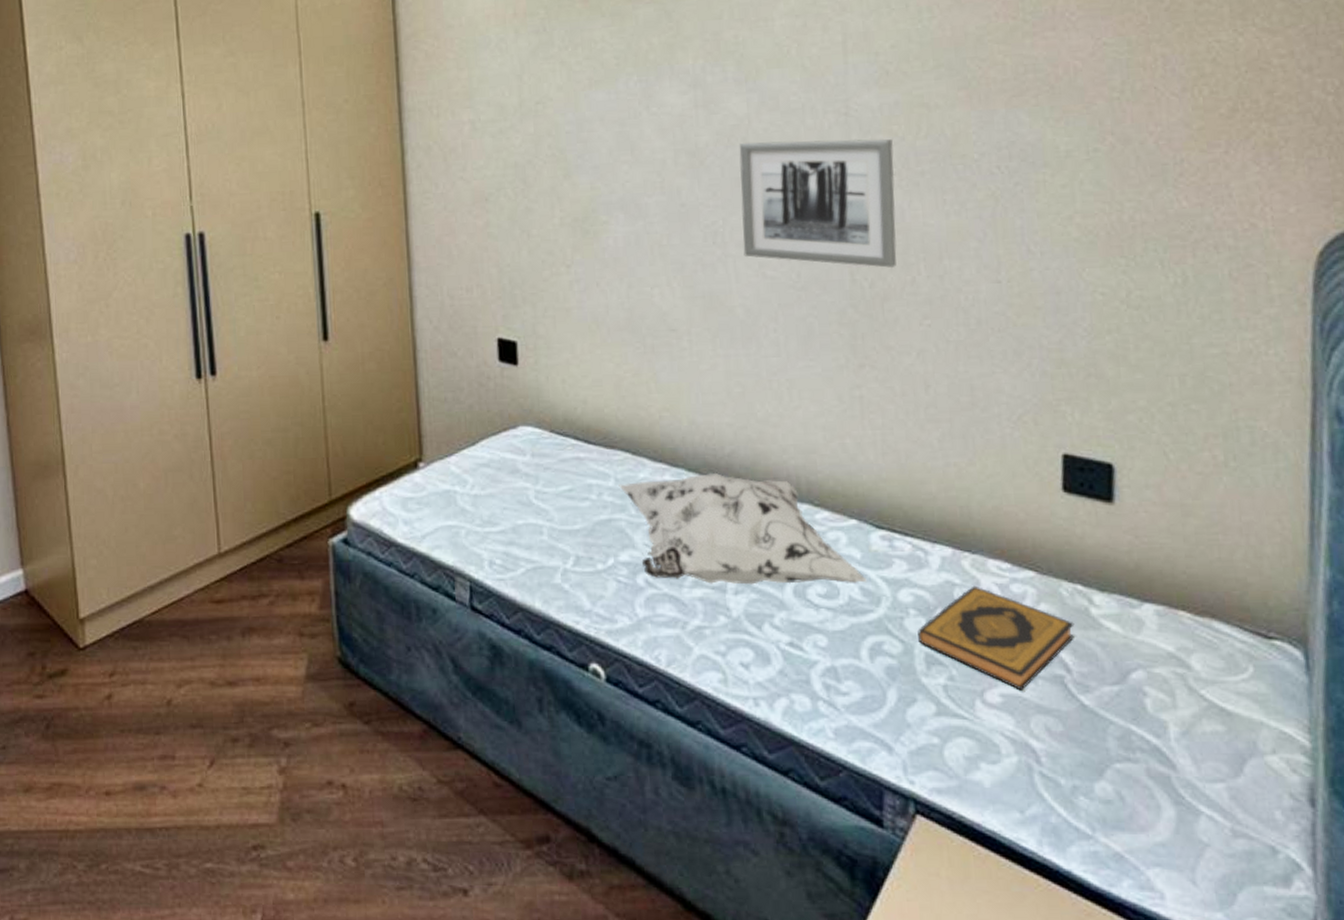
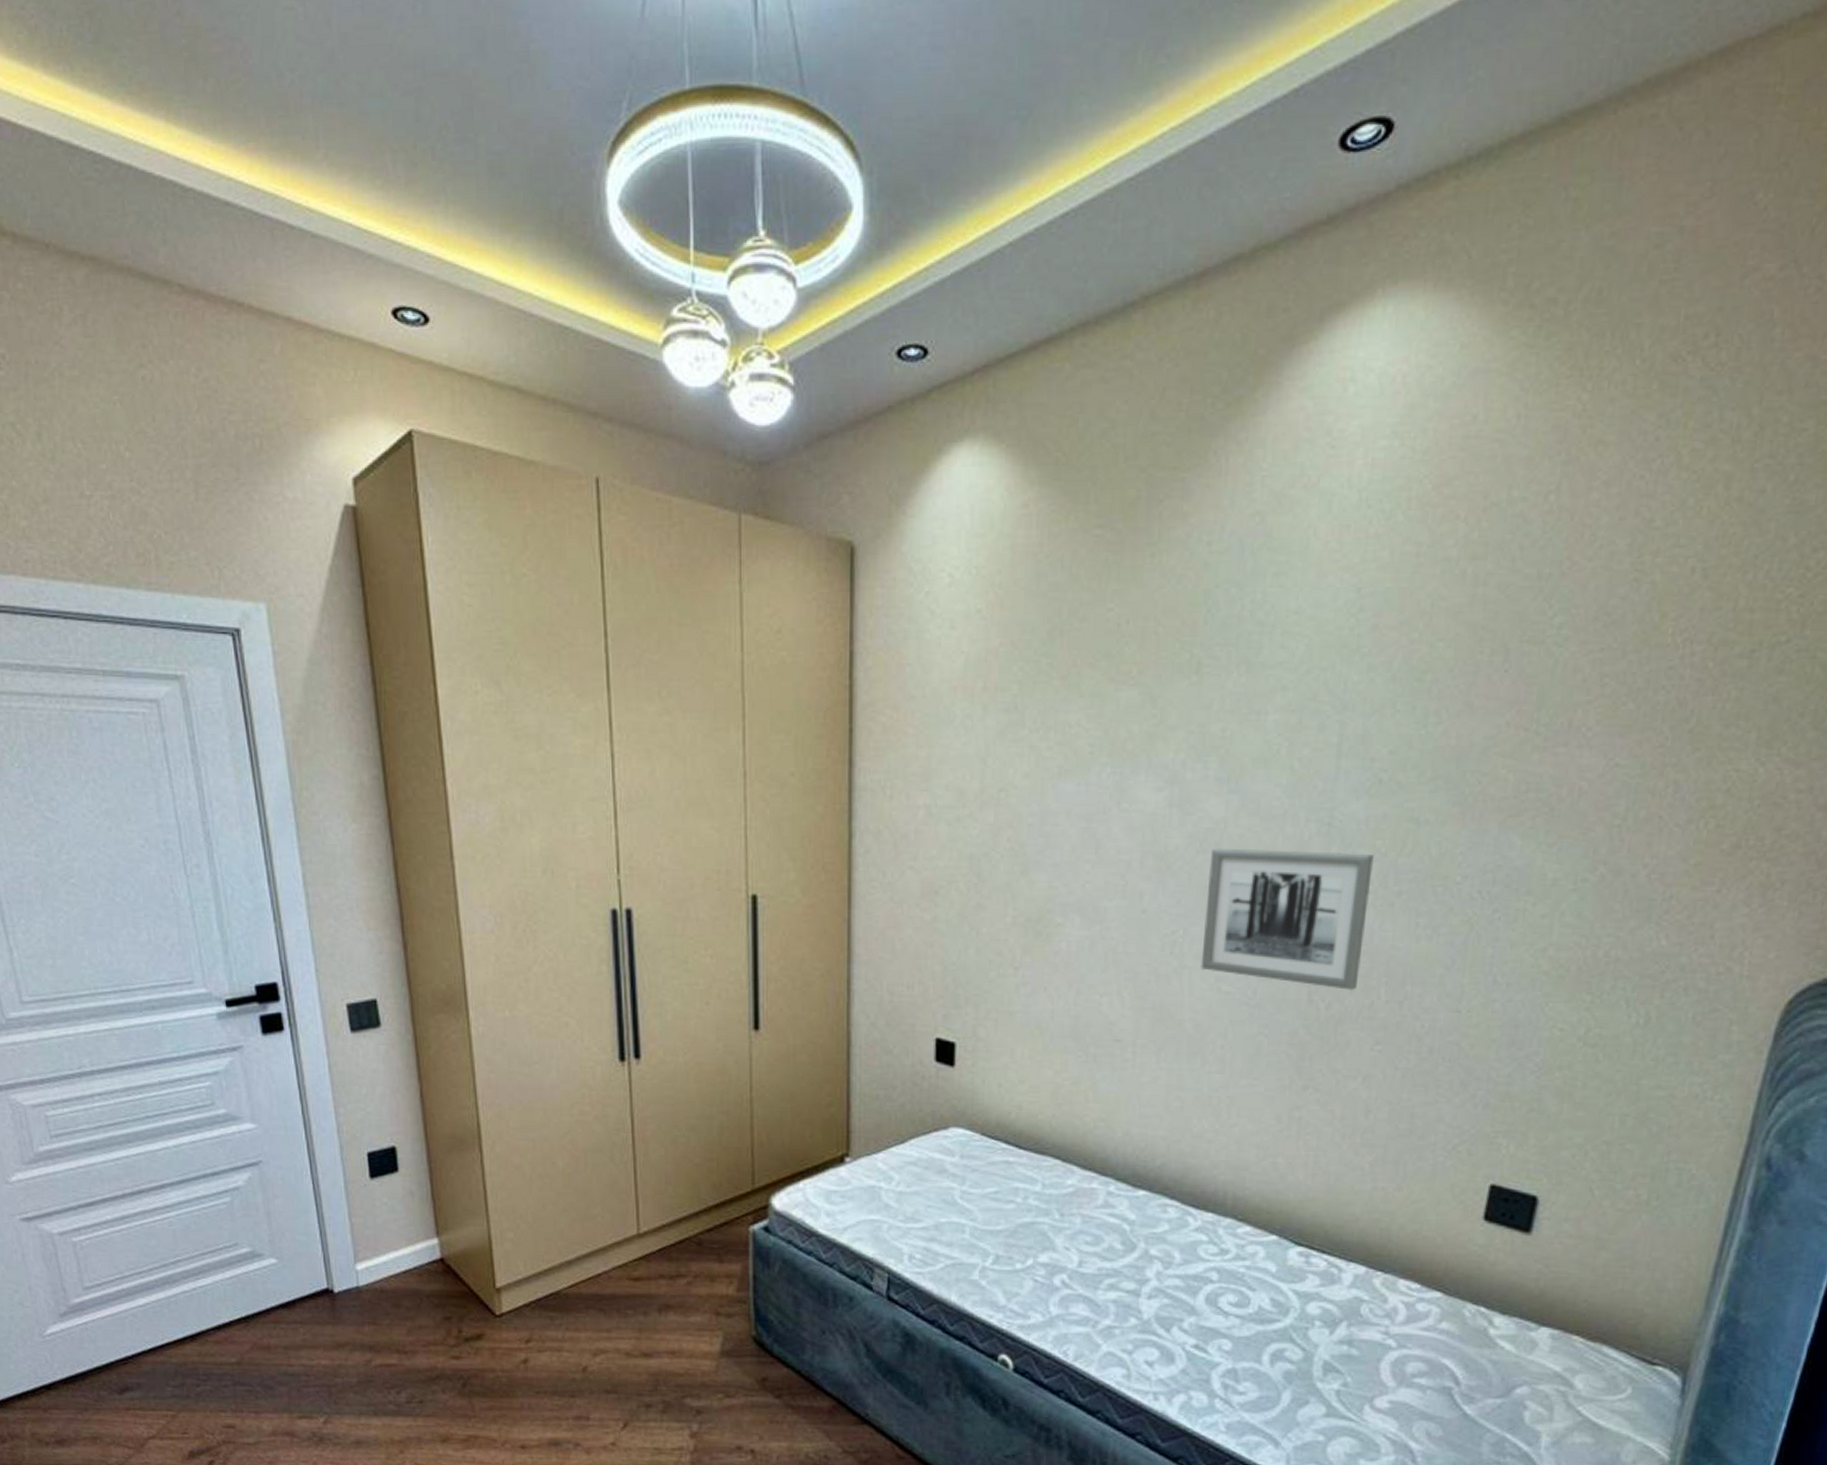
decorative pillow: present [618,472,868,585] -> none [1045,1183,1280,1296]
hardback book: present [918,585,1075,691] -> none [1319,1302,1471,1399]

